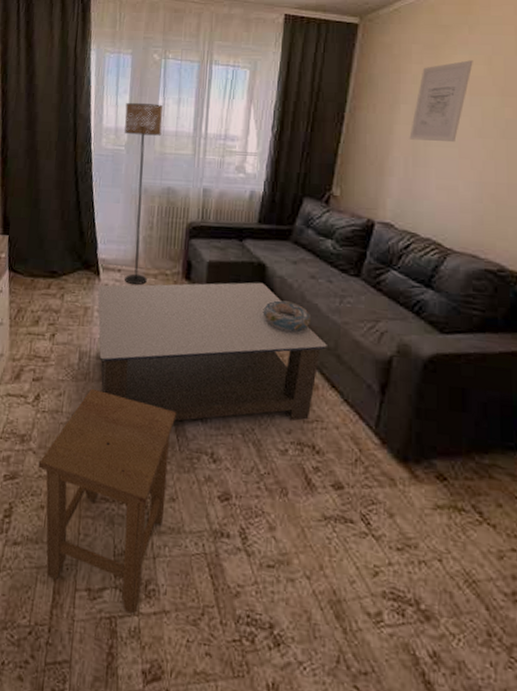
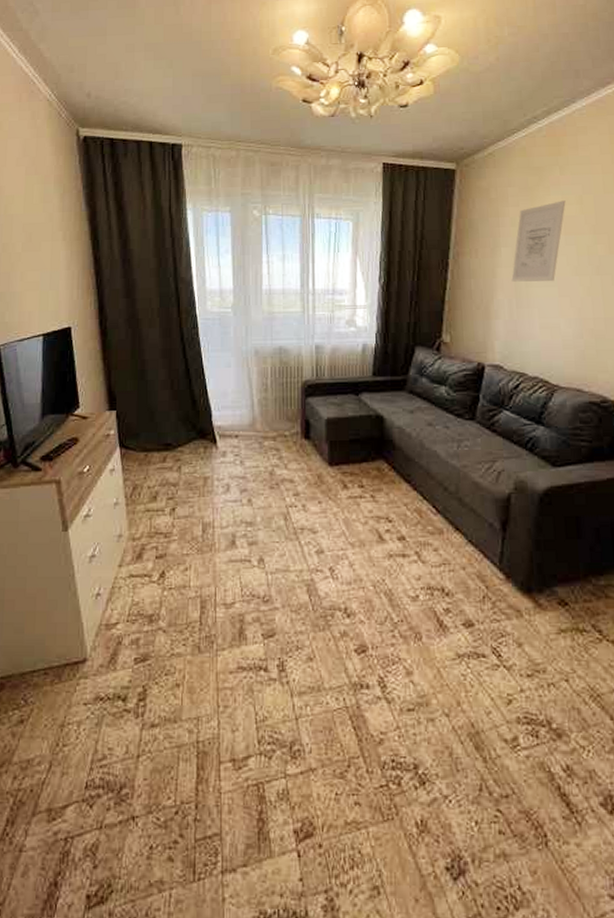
stool: present [38,388,177,615] -> none [169,559,307,777]
coffee table: present [97,282,327,421] -> none [215,434,449,581]
floor lamp: present [124,102,164,286] -> none [228,261,268,450]
decorative bowl: present [262,300,312,332] -> none [384,450,432,480]

